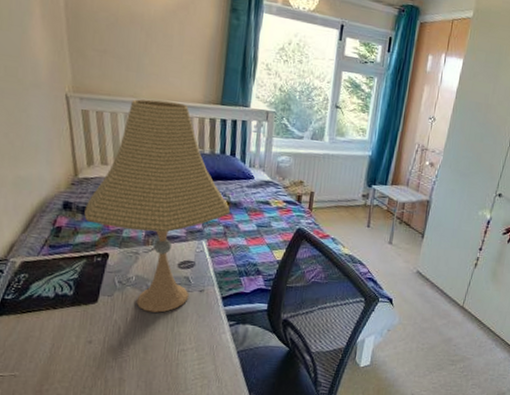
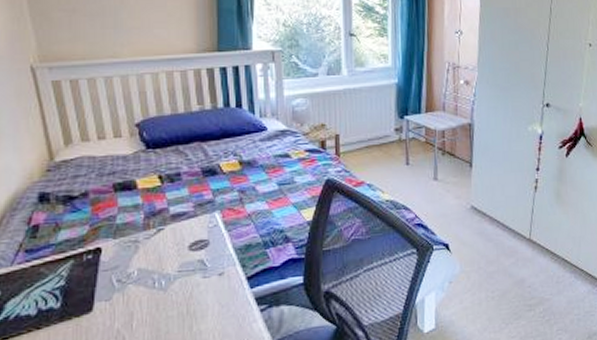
desk lamp: present [84,99,231,313] -> none [66,57,244,312]

